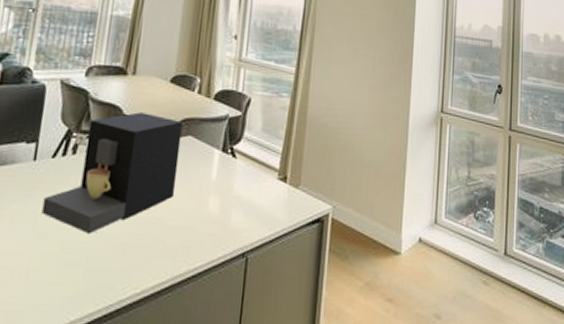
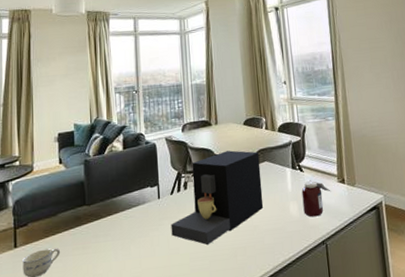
jar: none [226,170,267,220] -> present [301,180,331,217]

